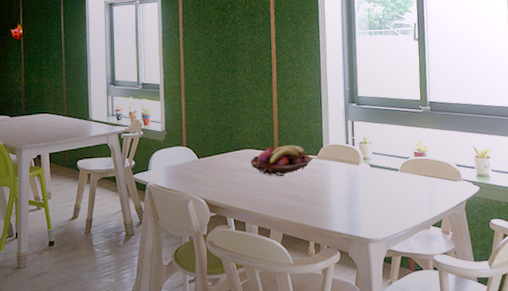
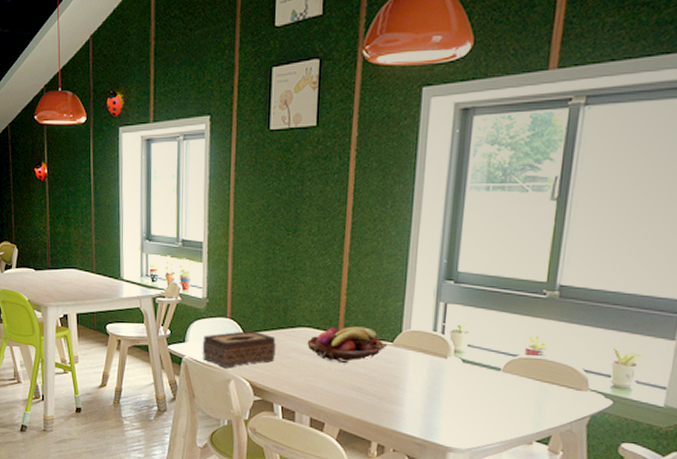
tissue box: none [163,155,226,190] -> present [202,330,276,368]

